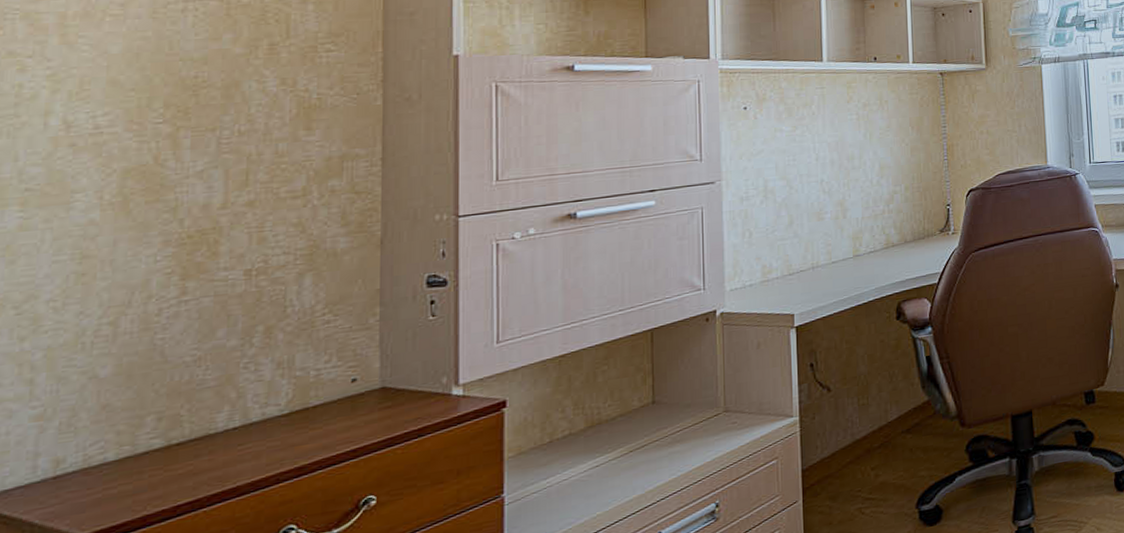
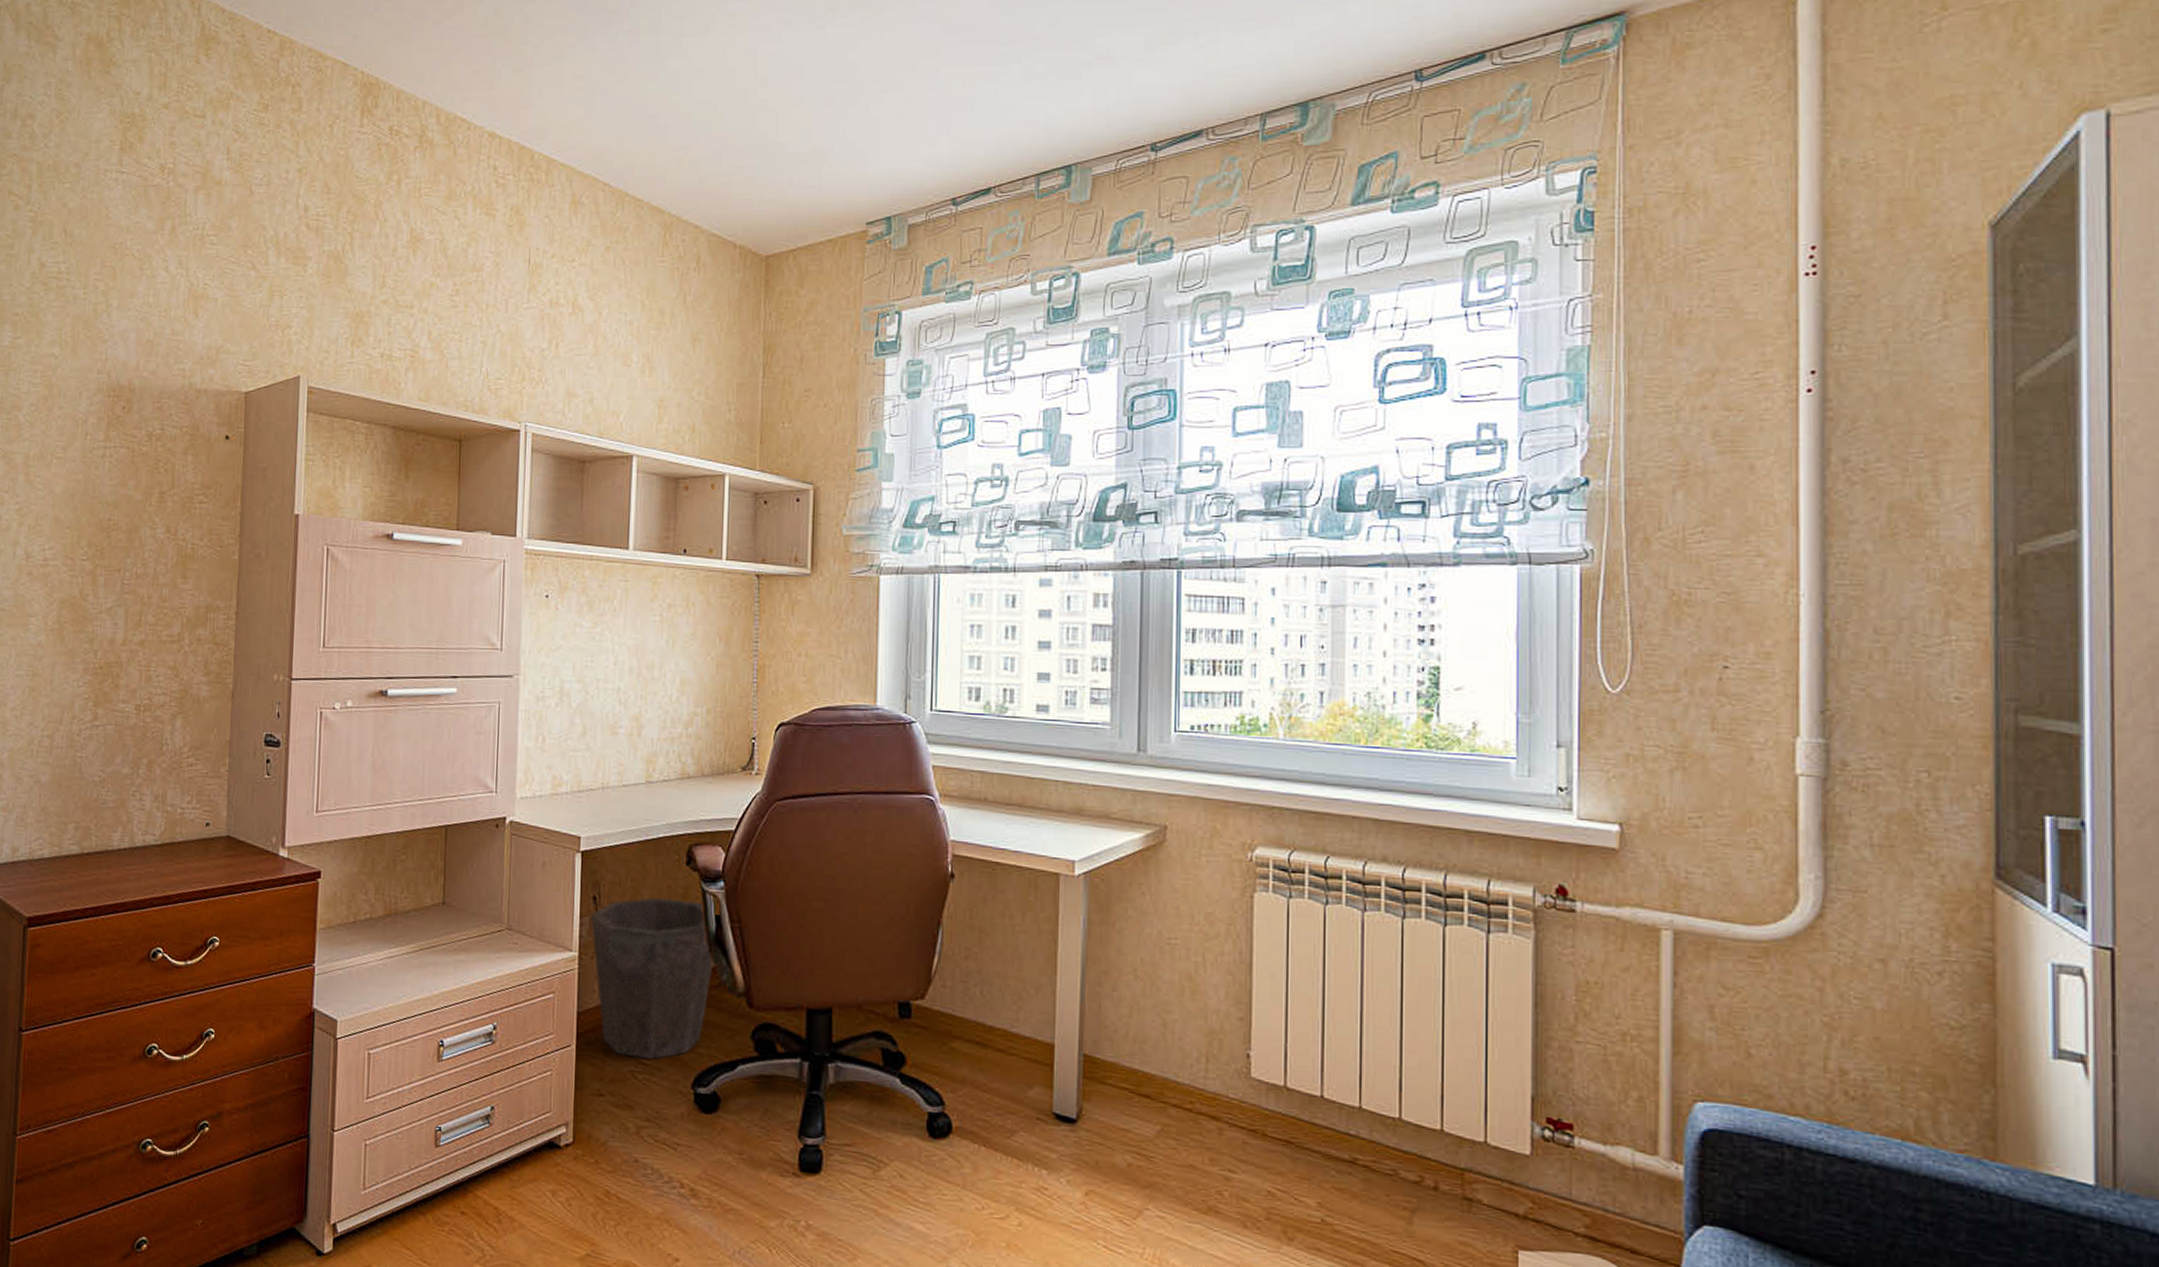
waste bin: none [809,349,928,498] -> present [590,897,715,1060]

